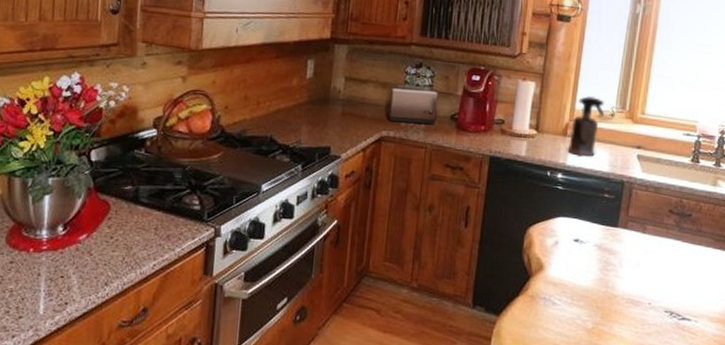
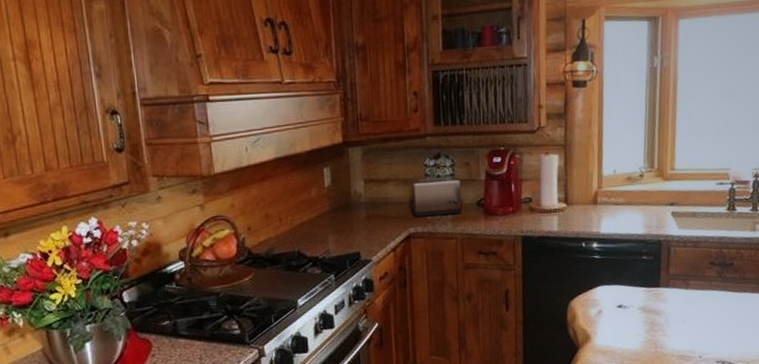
spray bottle: present [567,95,605,157] -> none [600,159,633,223]

